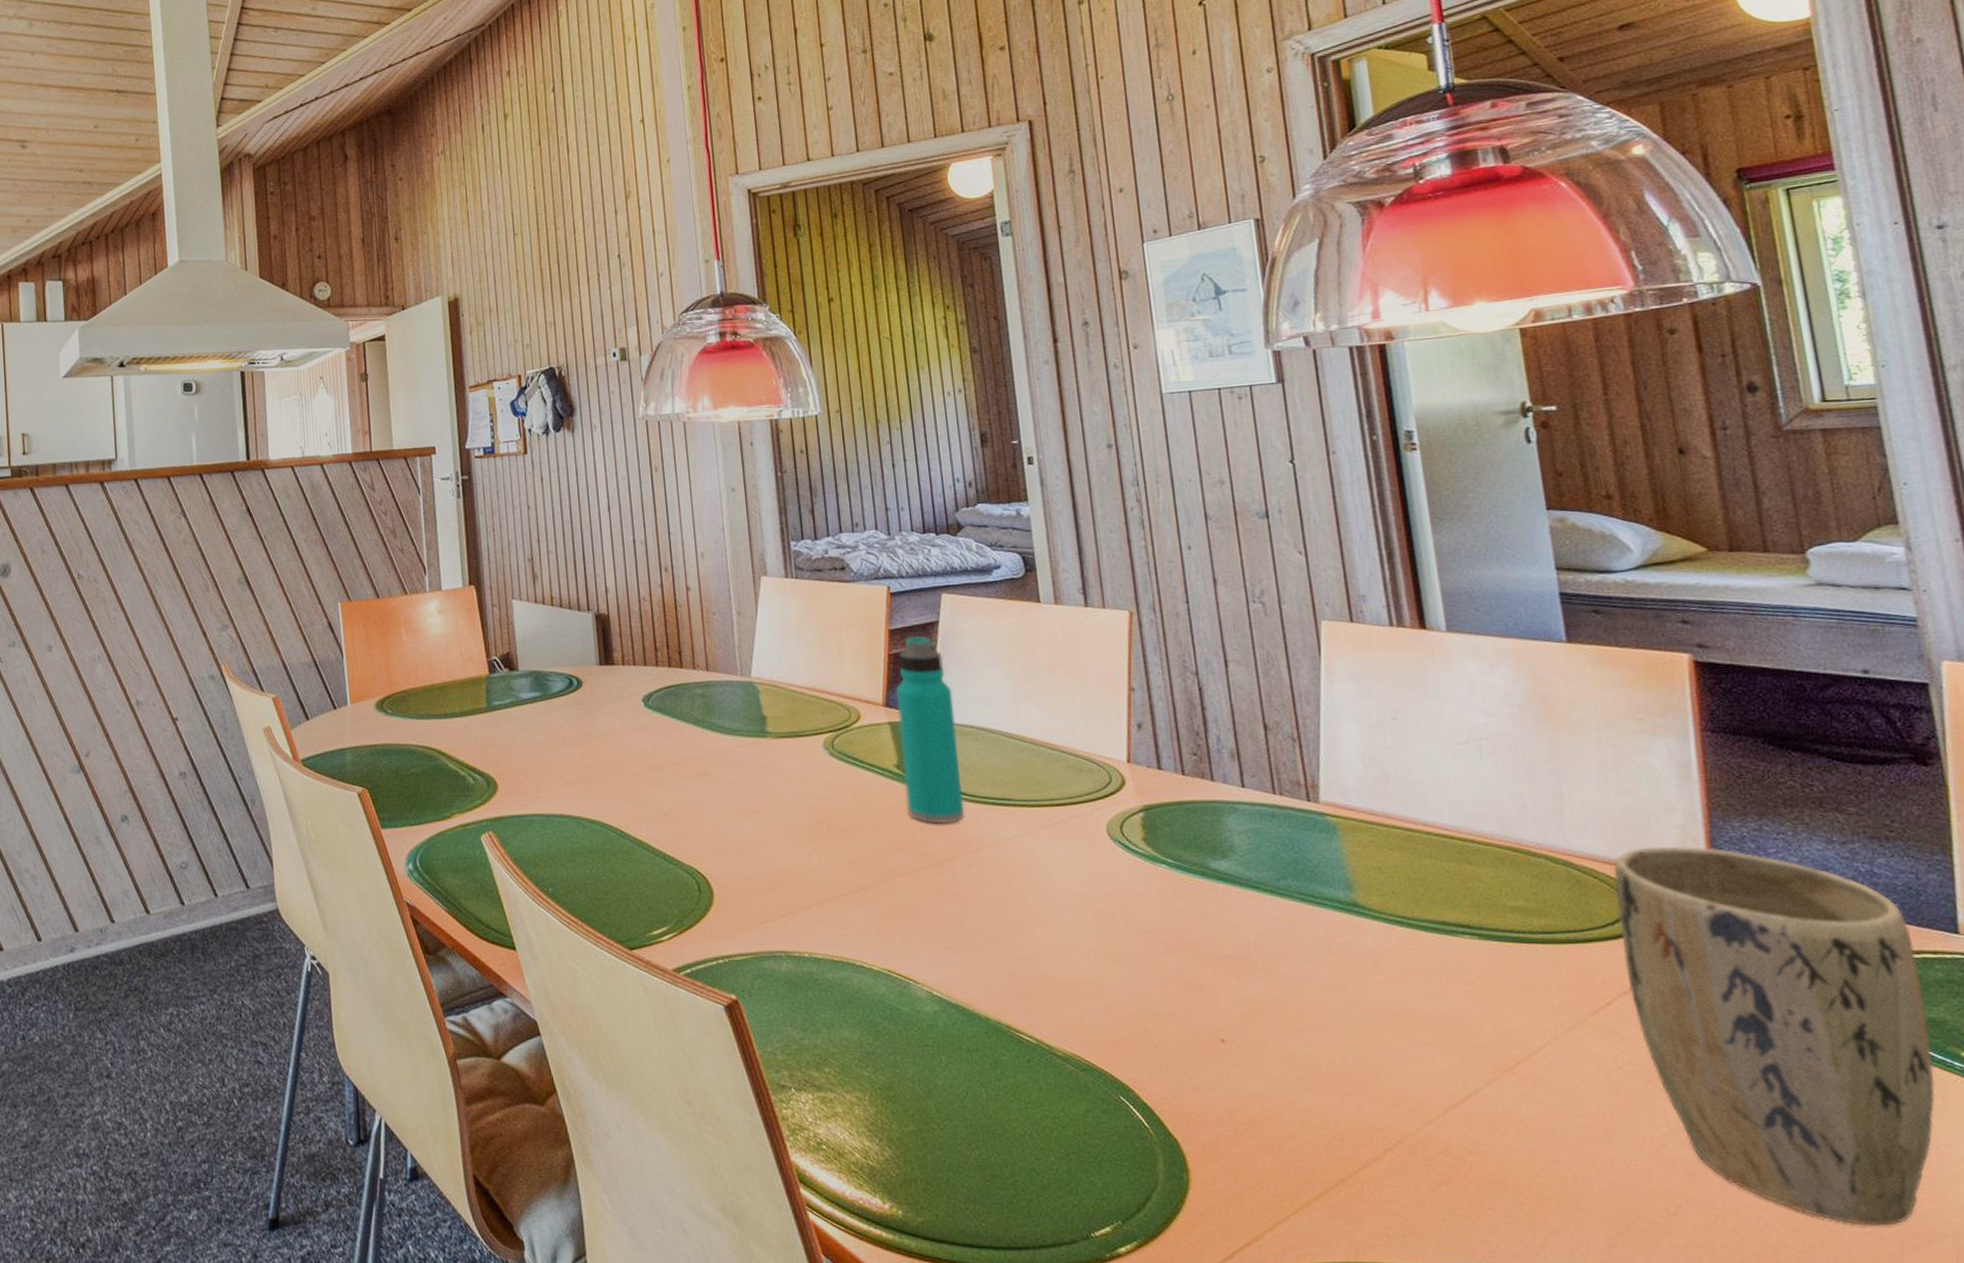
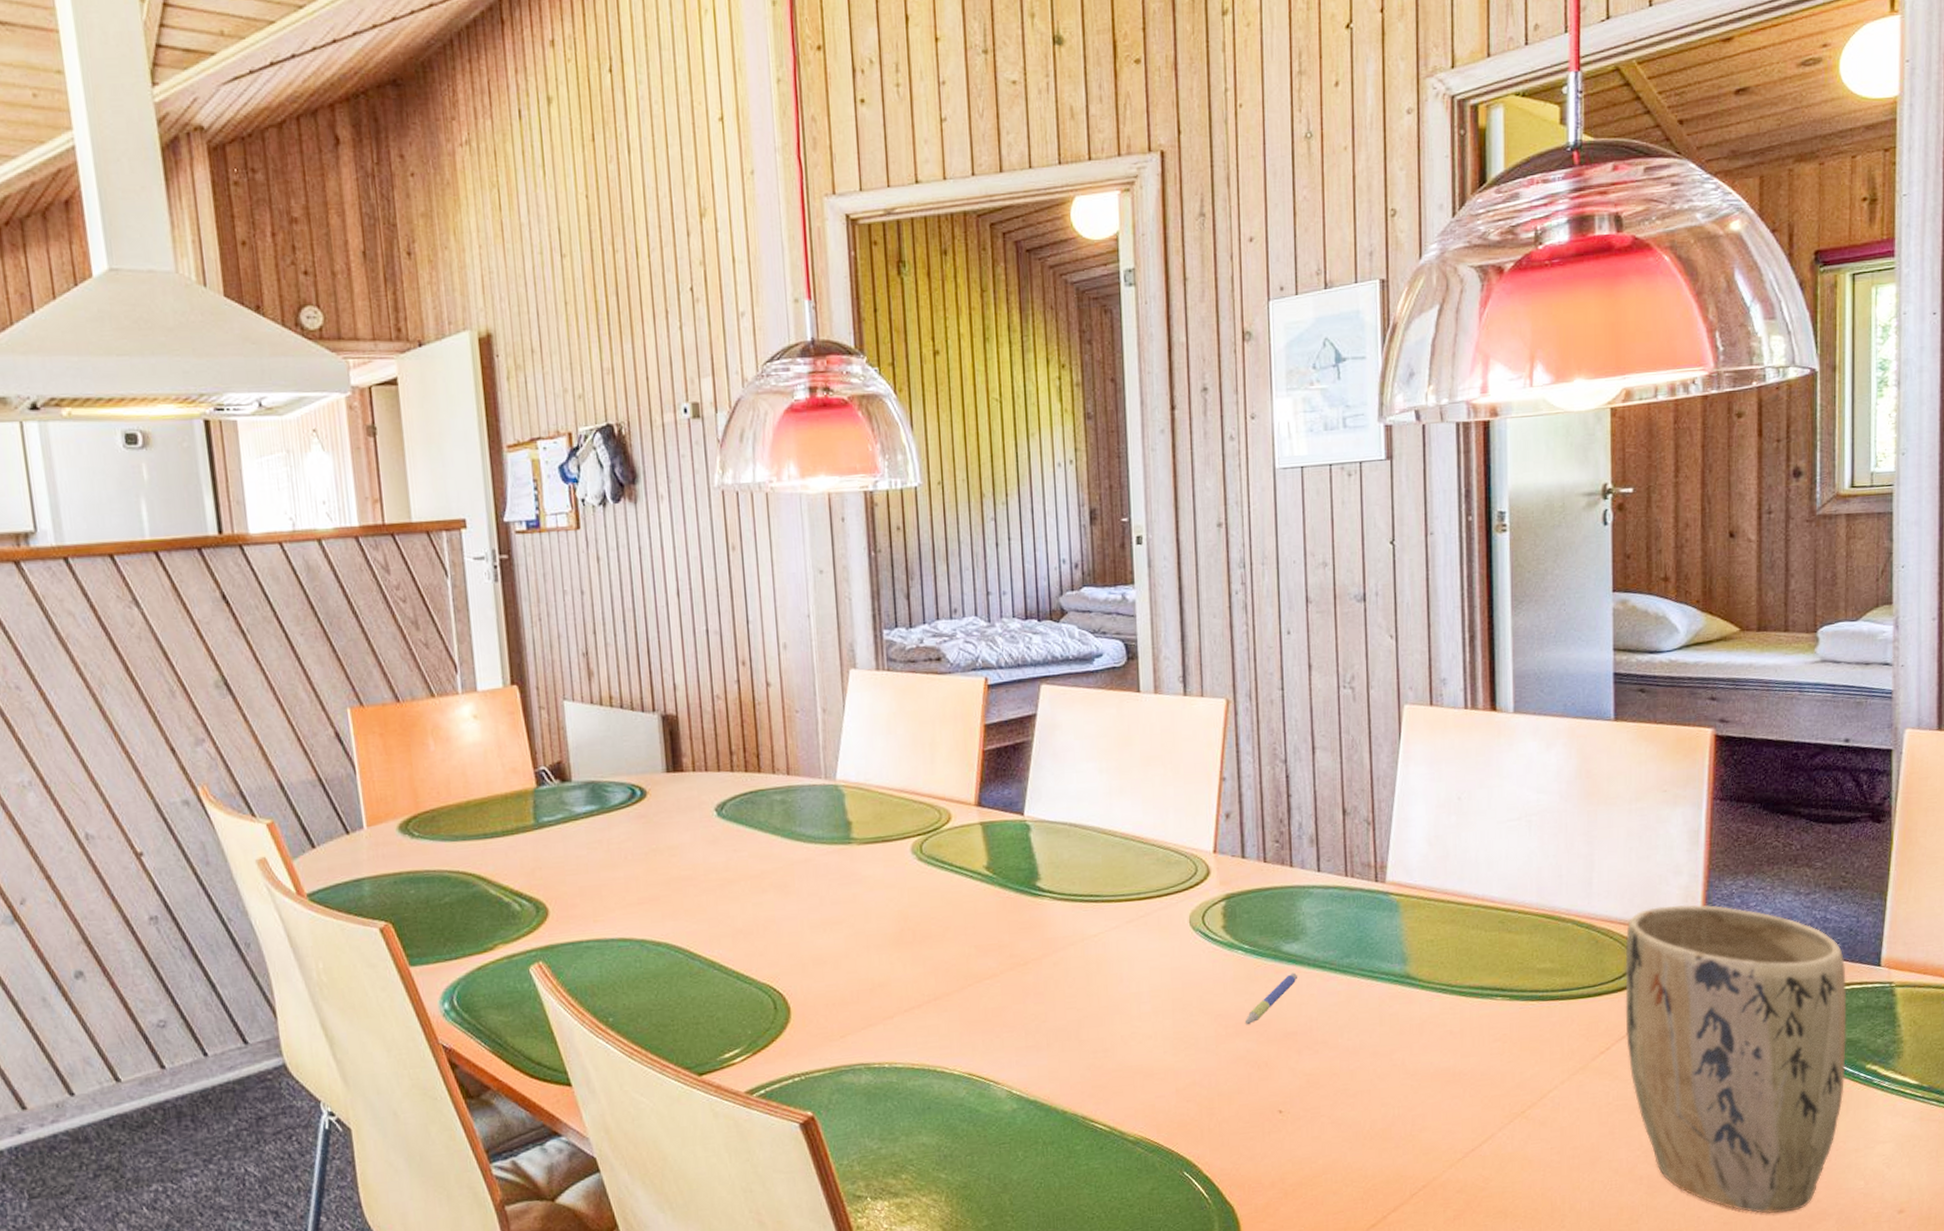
water bottle: present [896,635,964,824] -> none [989,729,1052,925]
pen: none [1175,891,1230,944] -> present [1246,972,1298,1025]

